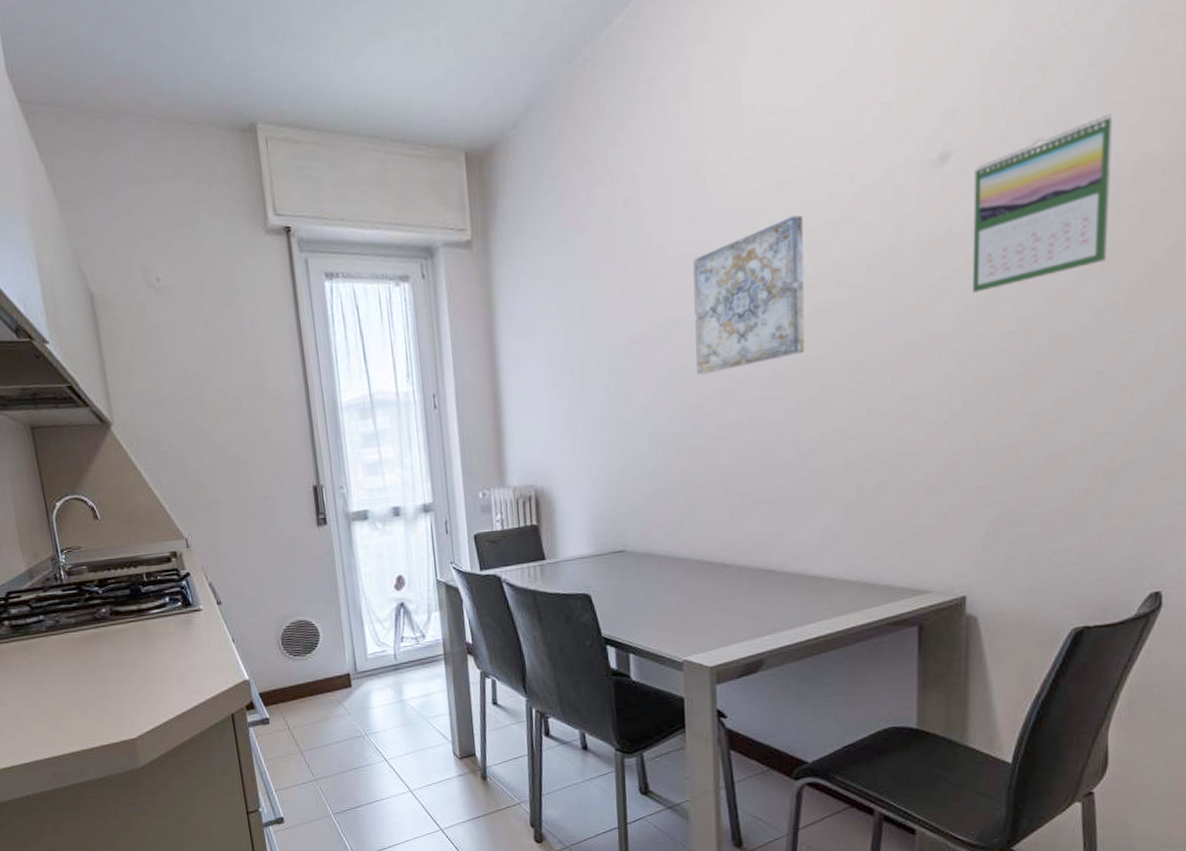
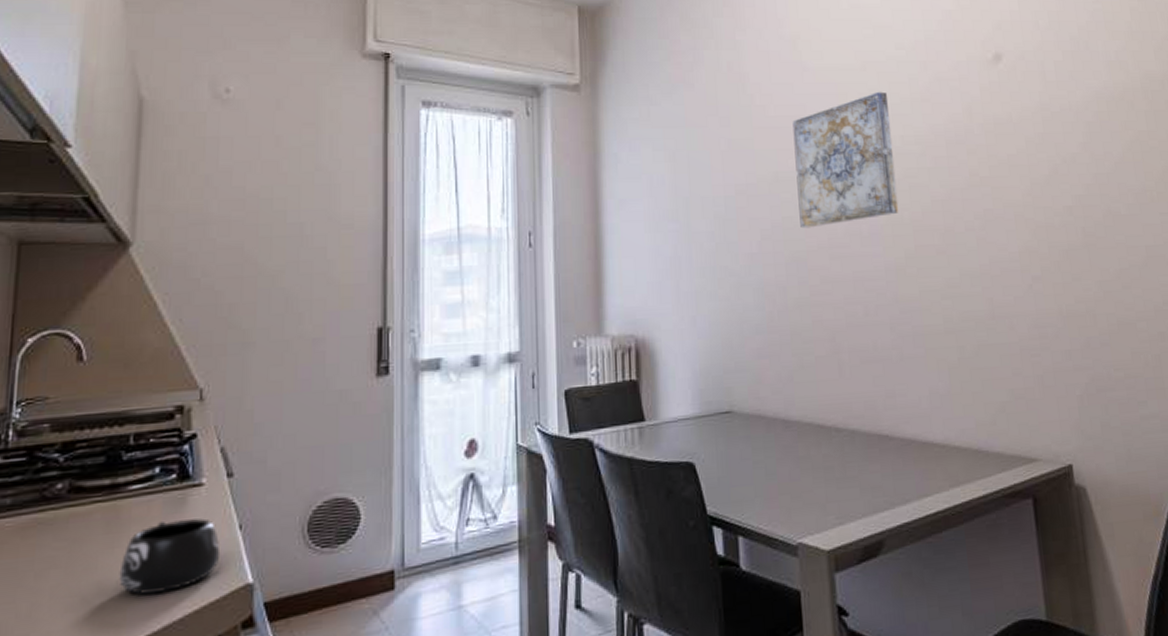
mug: none [156,634,223,685] -> present [119,518,221,595]
calendar: present [972,114,1113,293] -> none [1022,39,1135,171]

